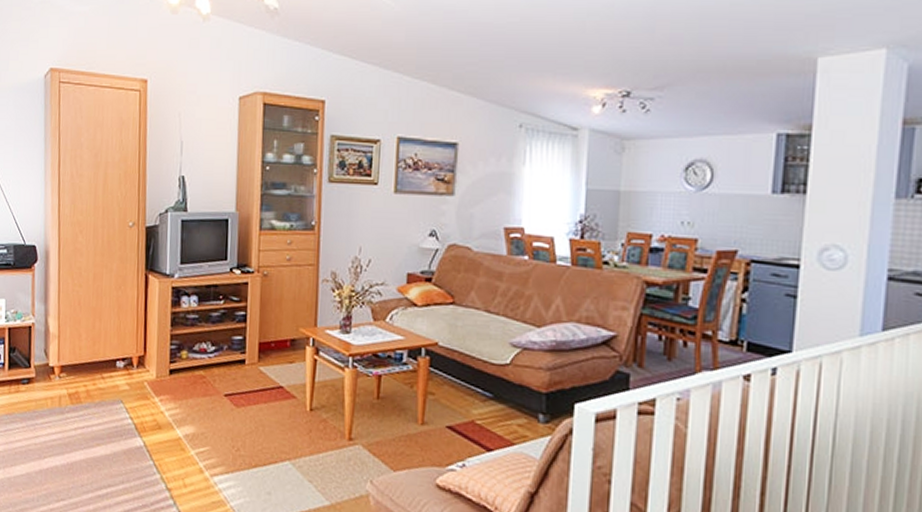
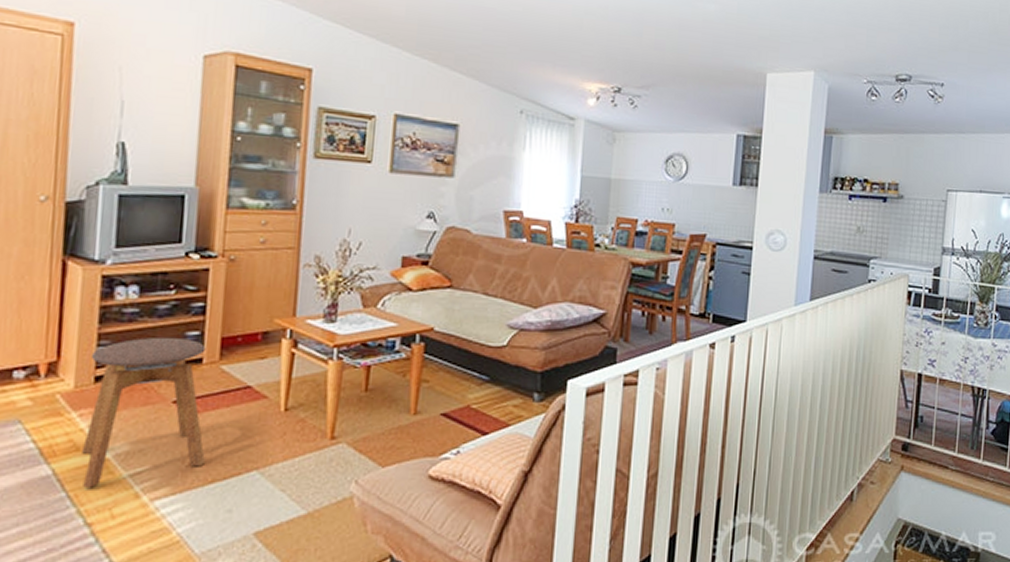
stool: none [163,339,249,460] -> present [82,337,206,488]

